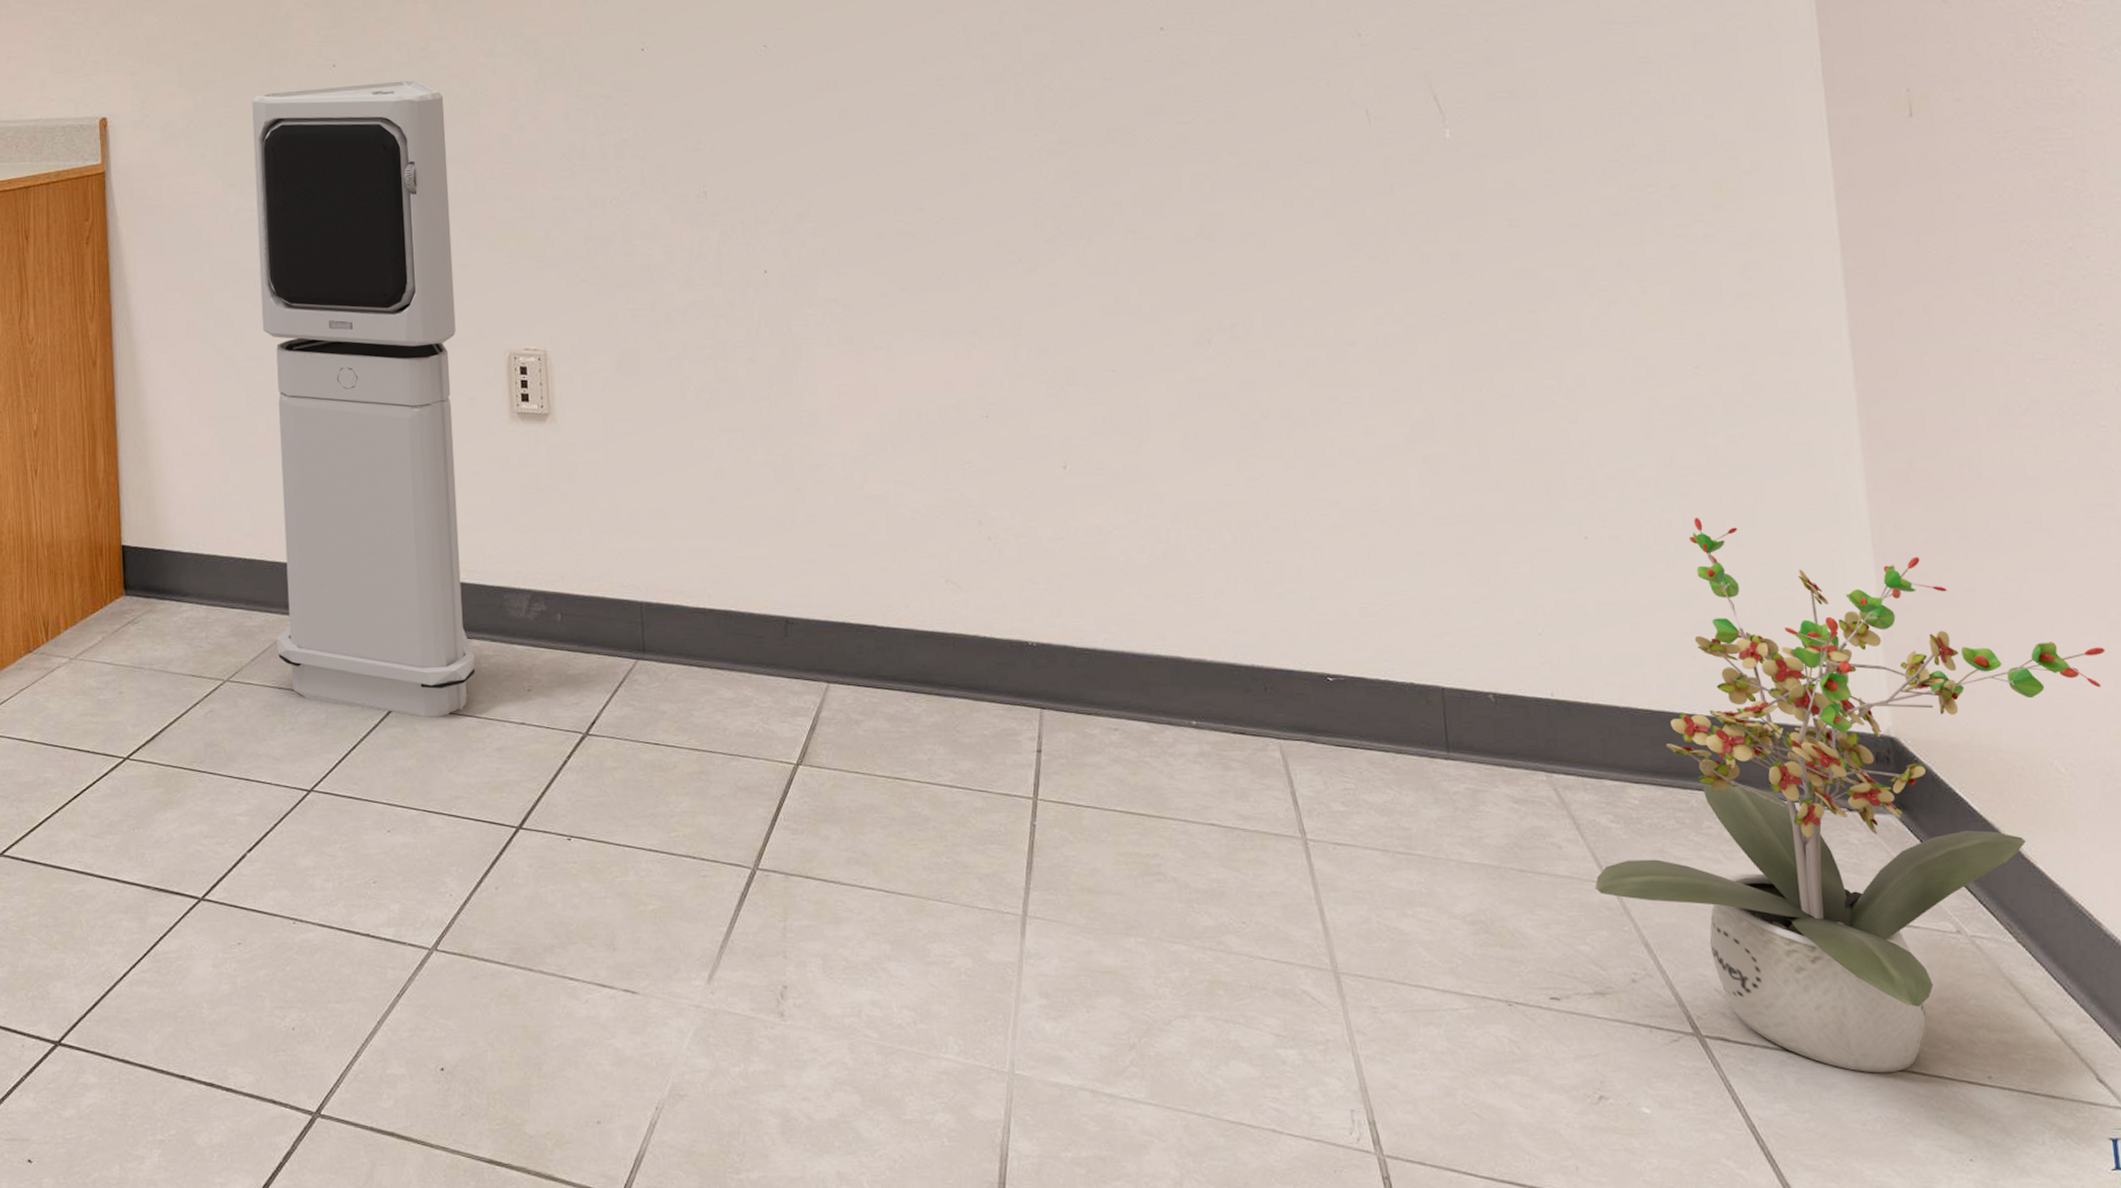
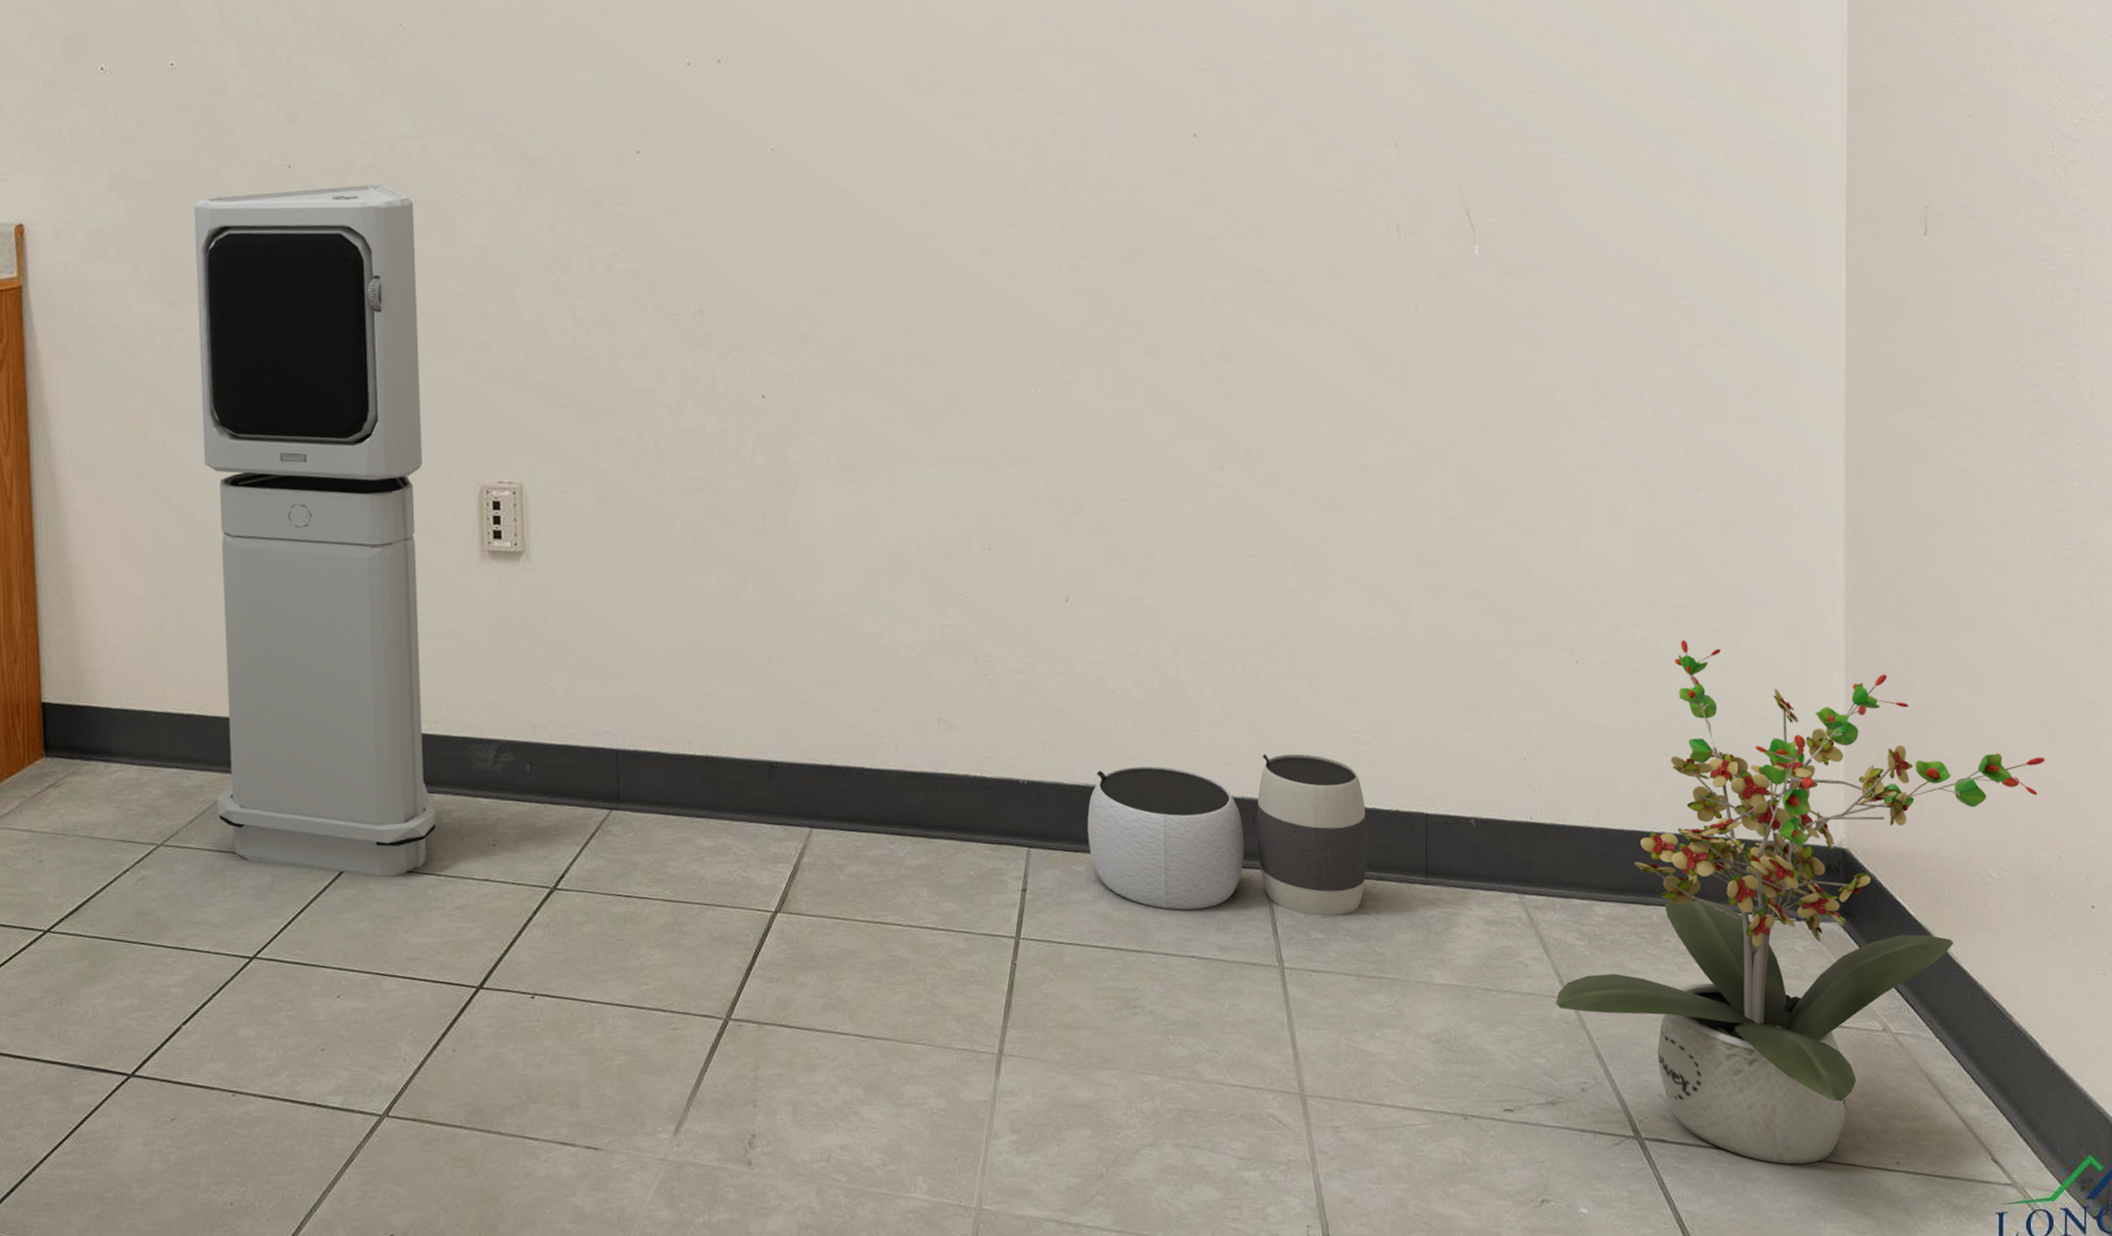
waste basket: none [1097,622,1385,789] -> present [1087,753,1367,916]

